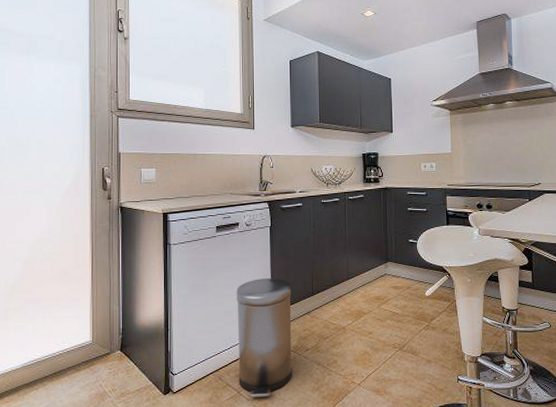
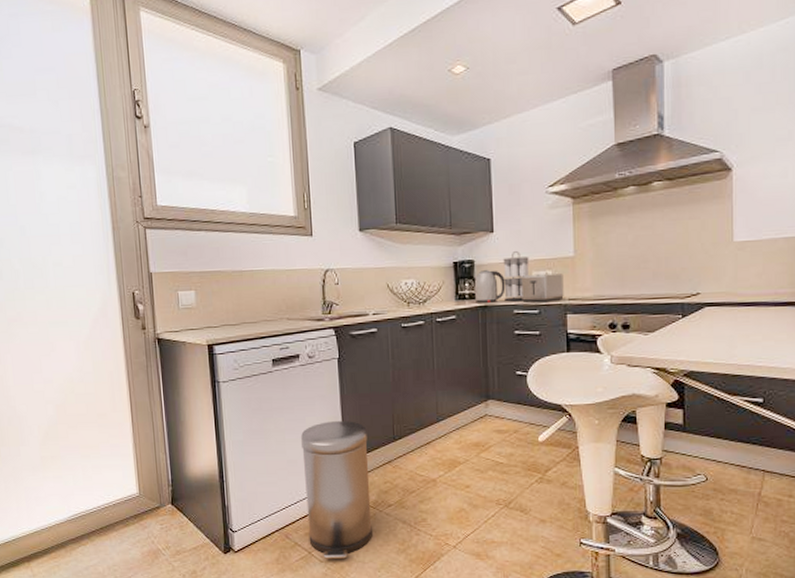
kettle: none [377,161,401,186] -> present [473,270,506,303]
spice rack: none [400,146,419,185] -> present [503,250,529,302]
toaster: none [413,165,444,187] -> present [521,273,564,303]

